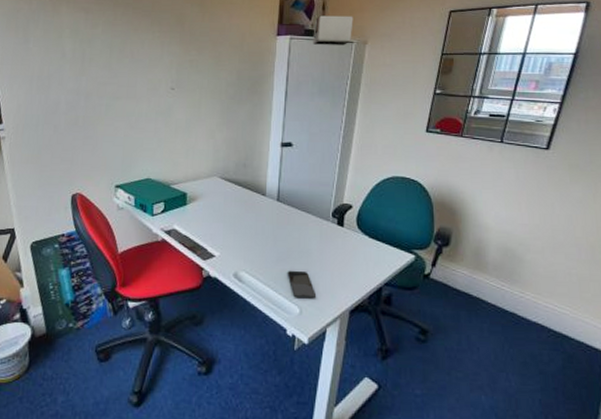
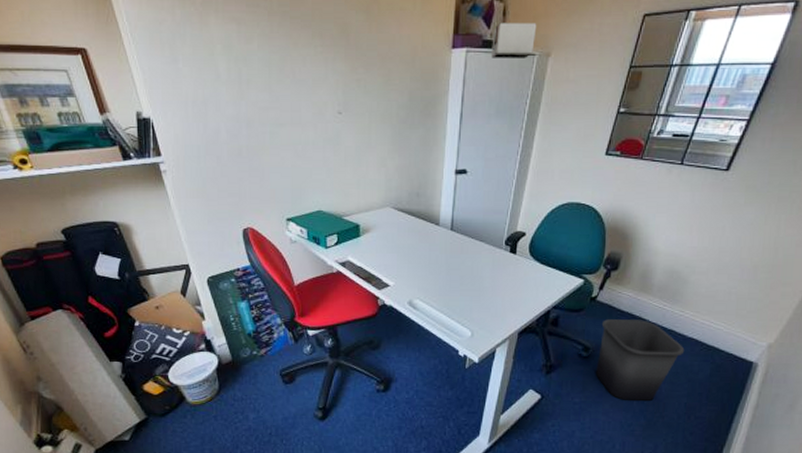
phone: present [287,271,317,299] -> none [459,298,488,323]
waste bin: none [436,299,531,395] -> present [596,319,685,401]

